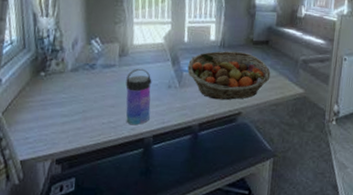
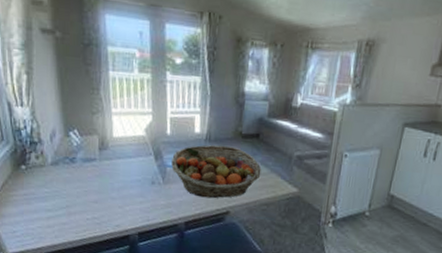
water bottle: present [126,68,152,125] -> none [108,162,135,221]

